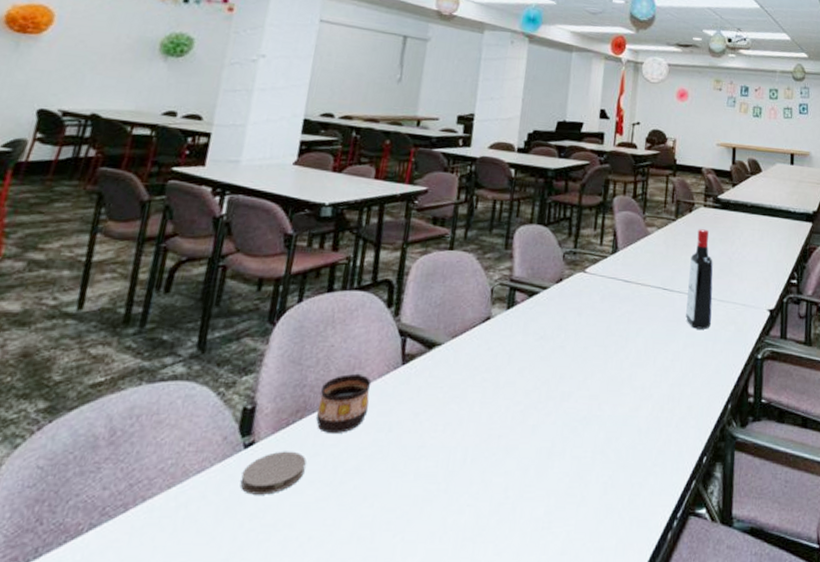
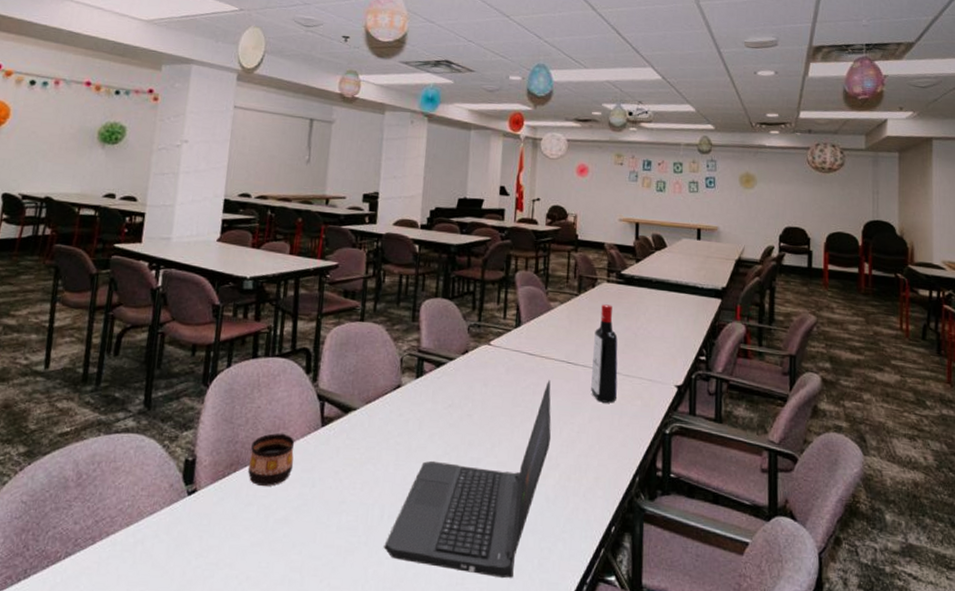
coaster: present [240,451,307,495] -> none [186,499,241,537]
laptop computer: none [465,307,646,519] -> present [384,380,552,579]

